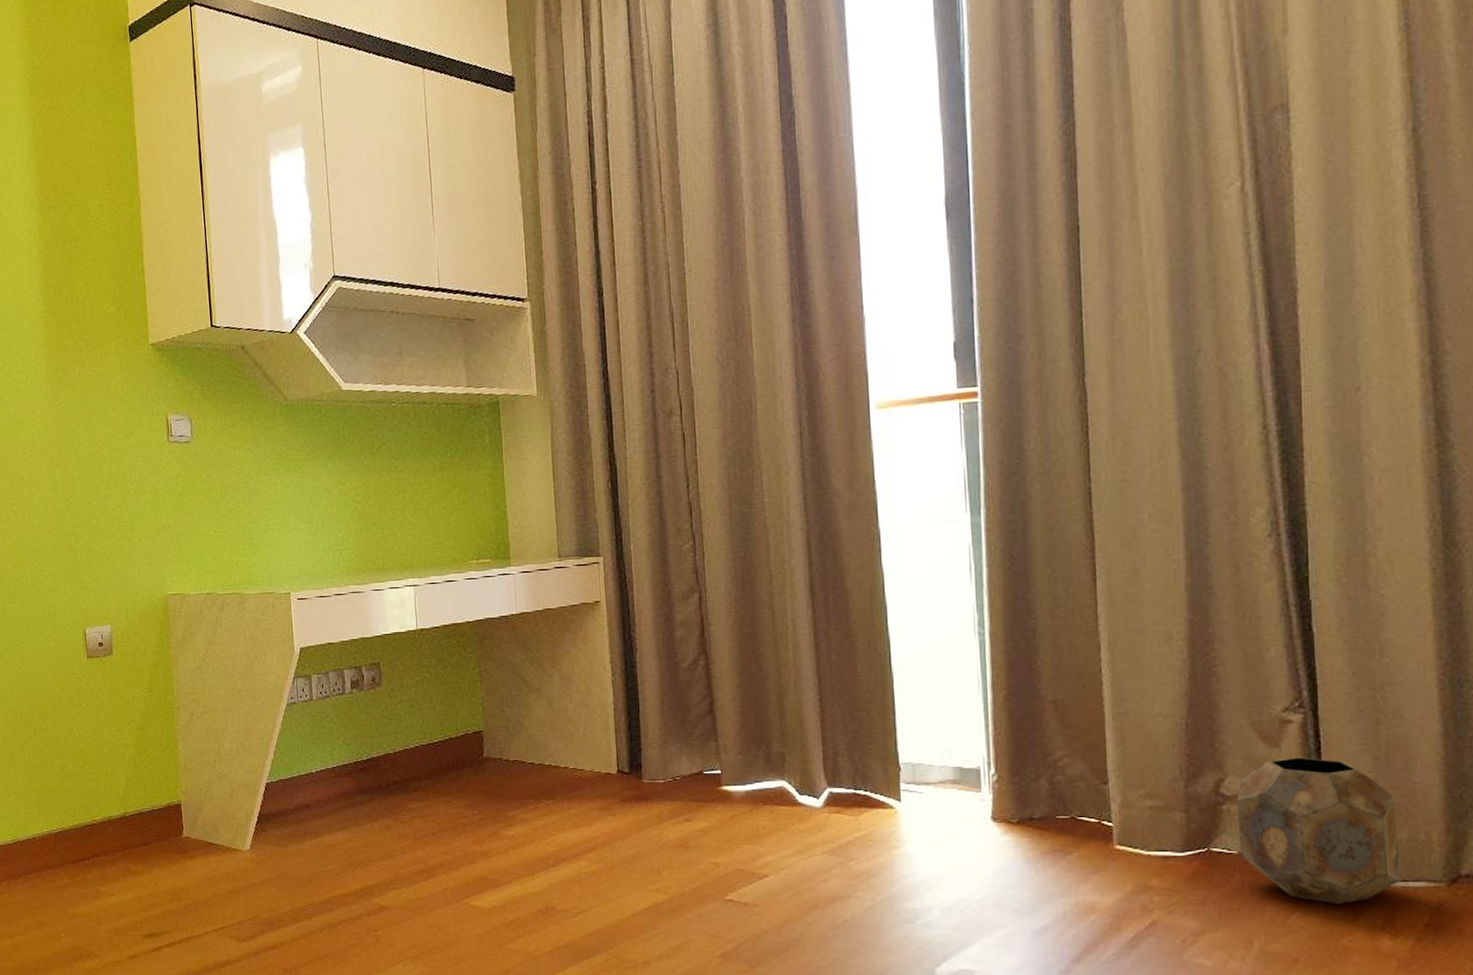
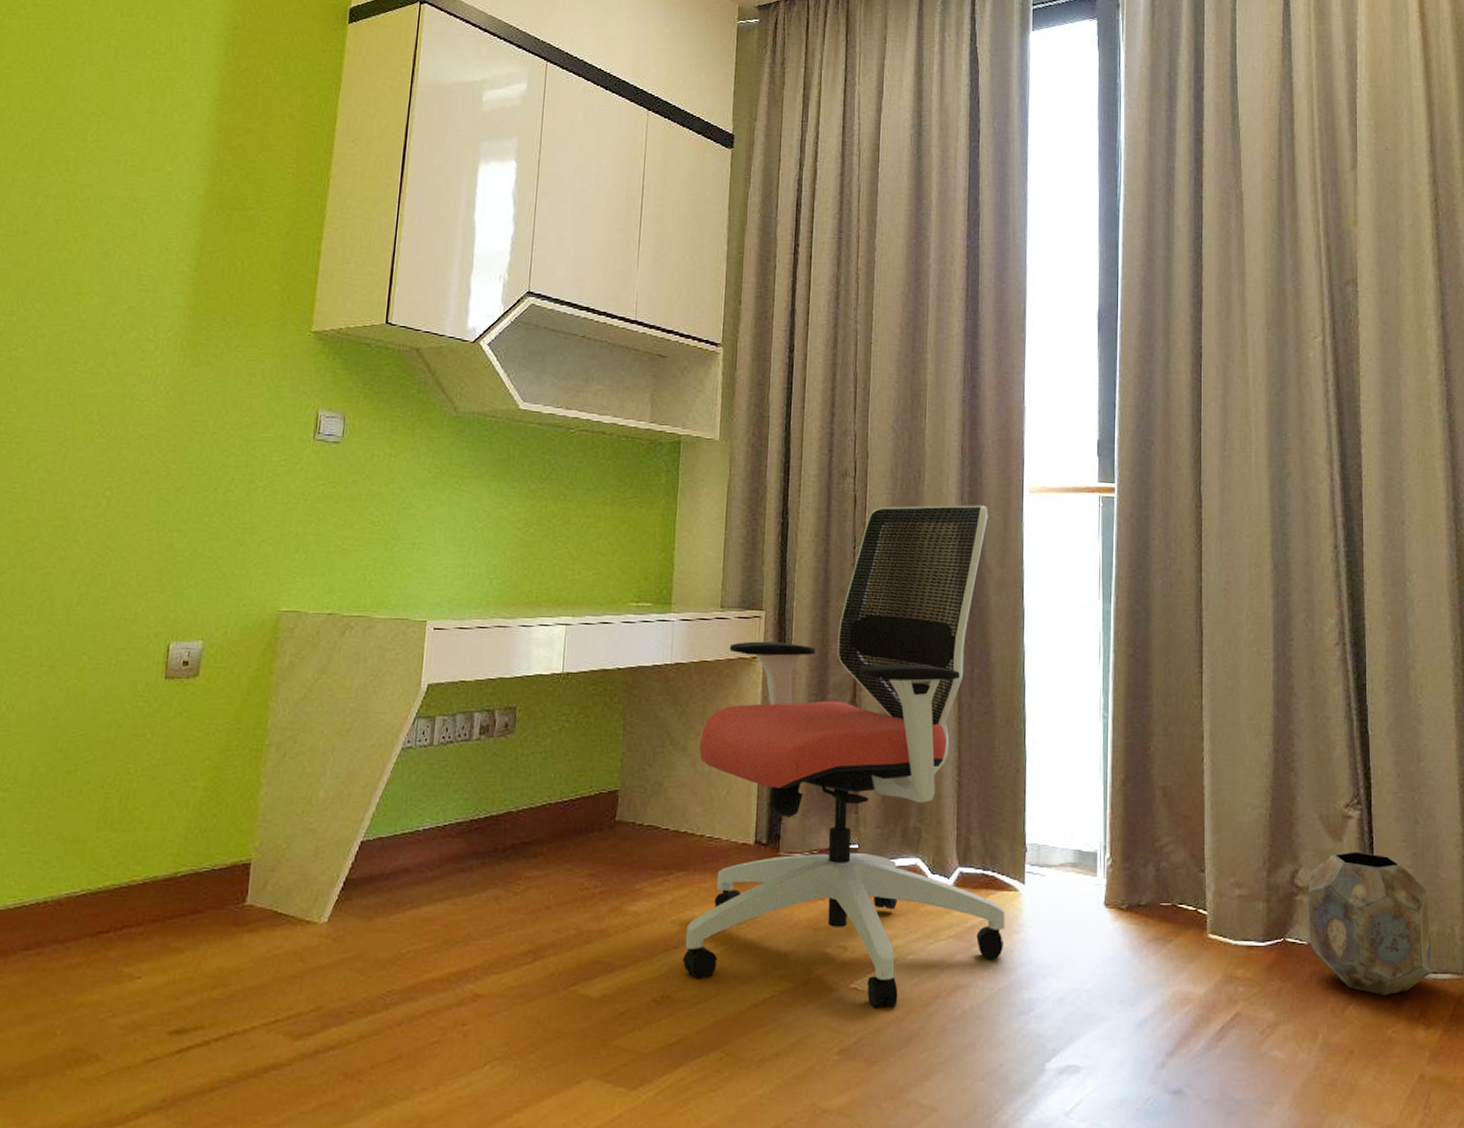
office chair: none [553,428,883,918] -> present [682,505,1005,1009]

